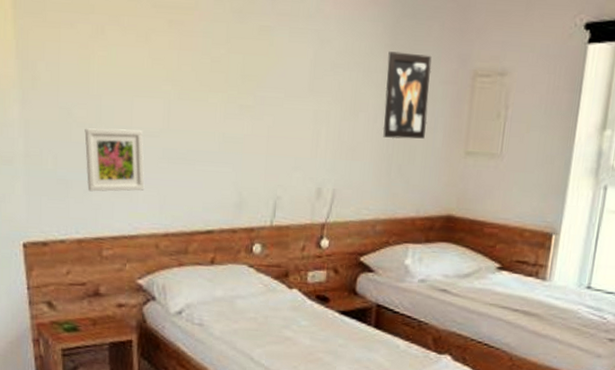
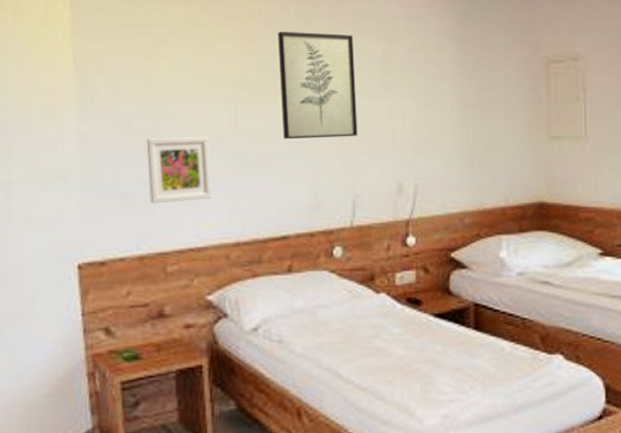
wall art: none [212,26,286,140] -> present [278,31,358,140]
wall art: present [383,51,432,139] -> none [459,44,506,129]

